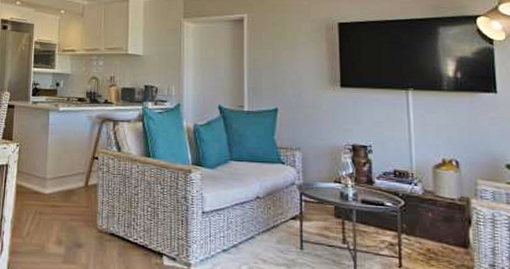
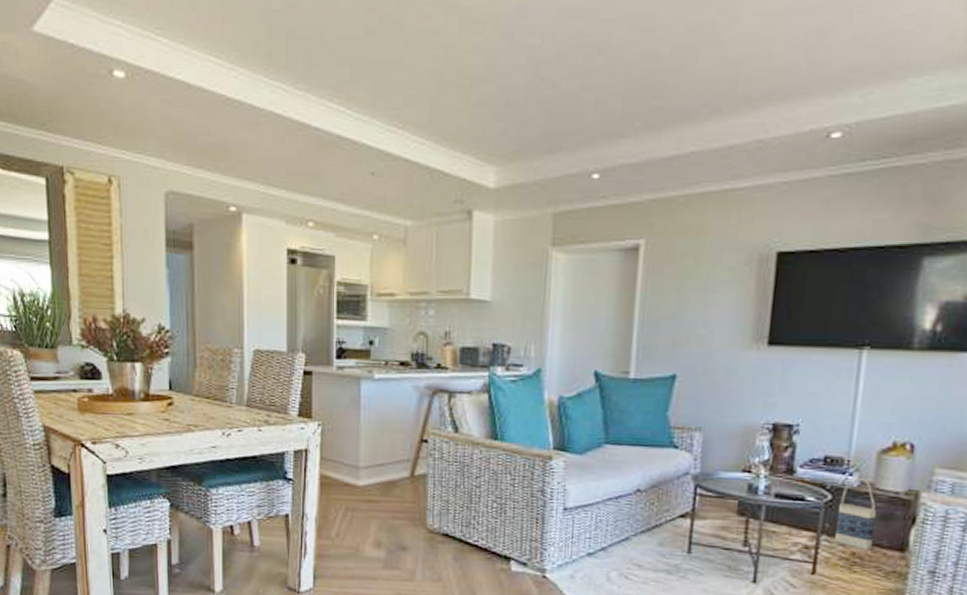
bag: none [411,187,442,247] -> present [835,477,876,550]

